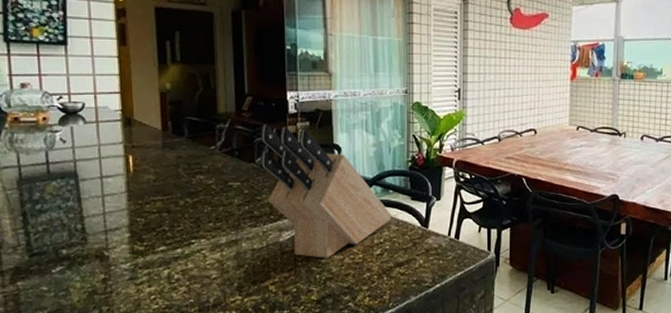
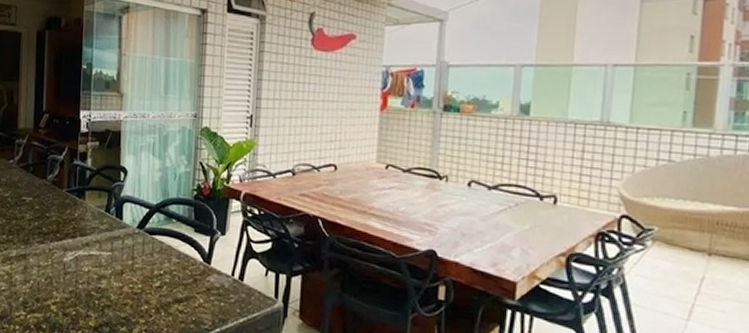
knife block: present [260,124,392,258] -> none [52,141,173,284]

